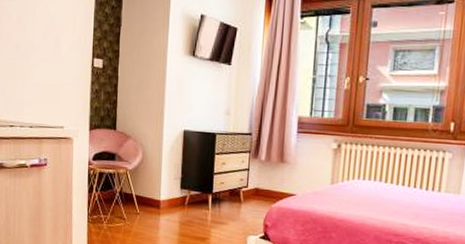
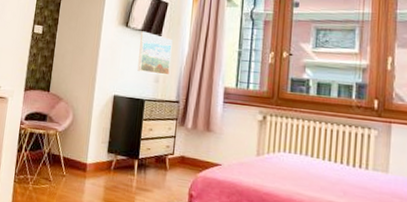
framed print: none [207,60,243,107] -> present [137,31,173,75]

